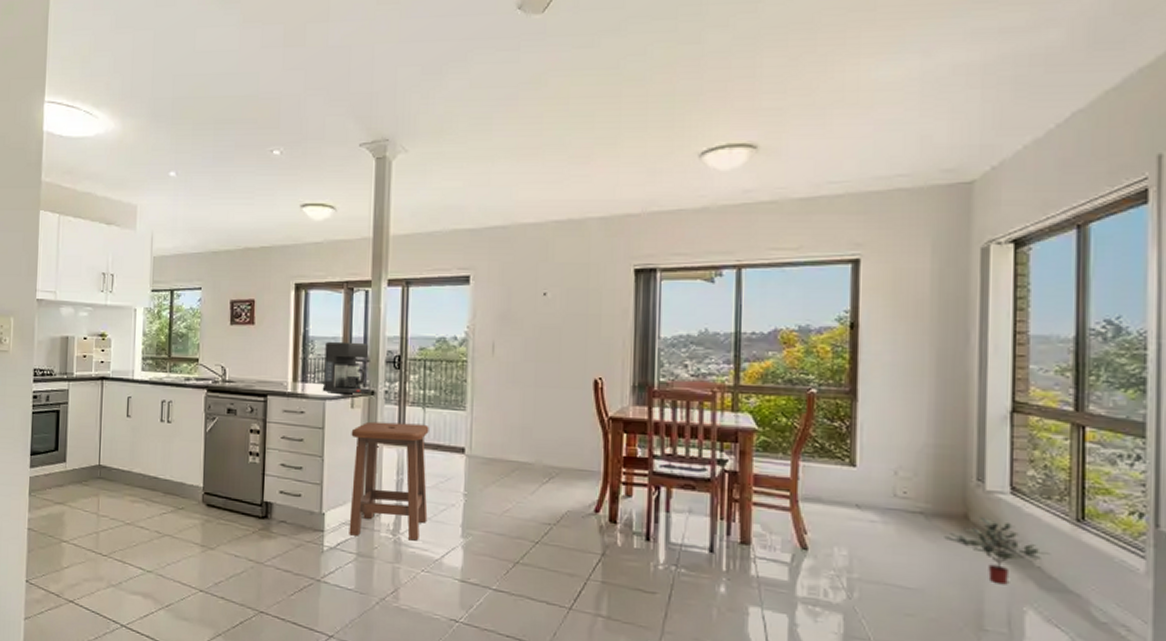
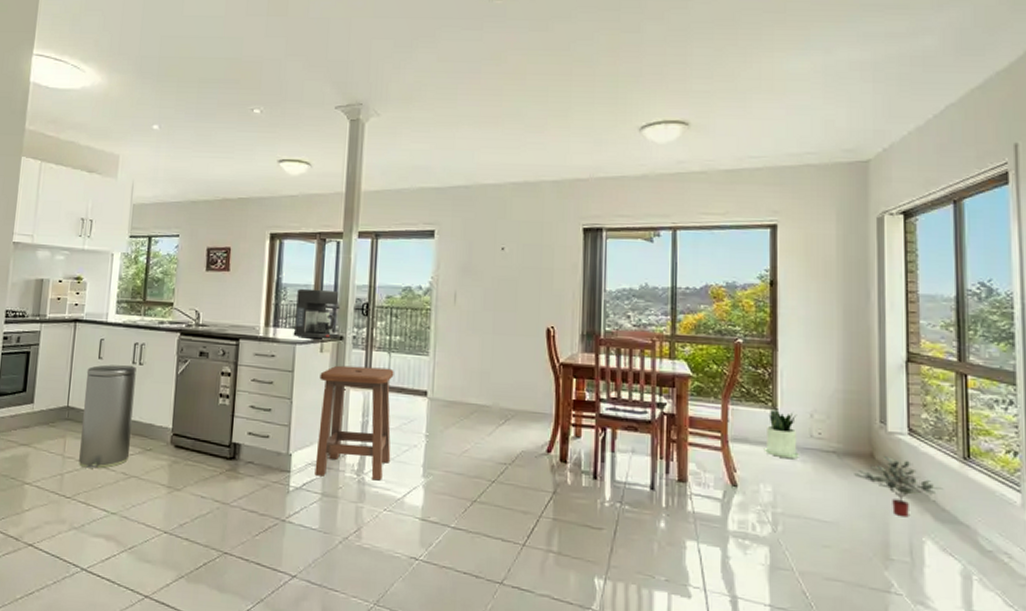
pedal bin: none [113,423,165,527] -> present [79,364,136,469]
planter: none [839,465,882,520] -> present [764,408,800,458]

